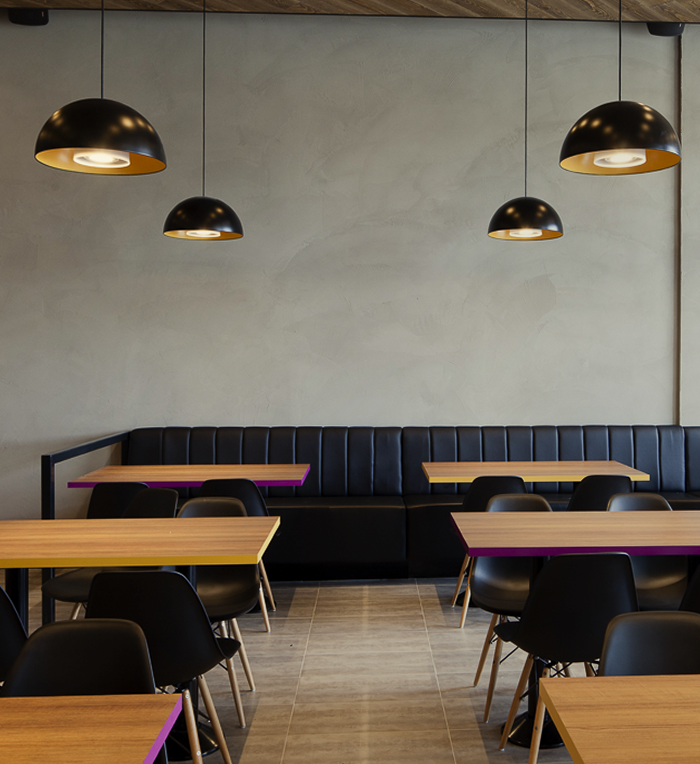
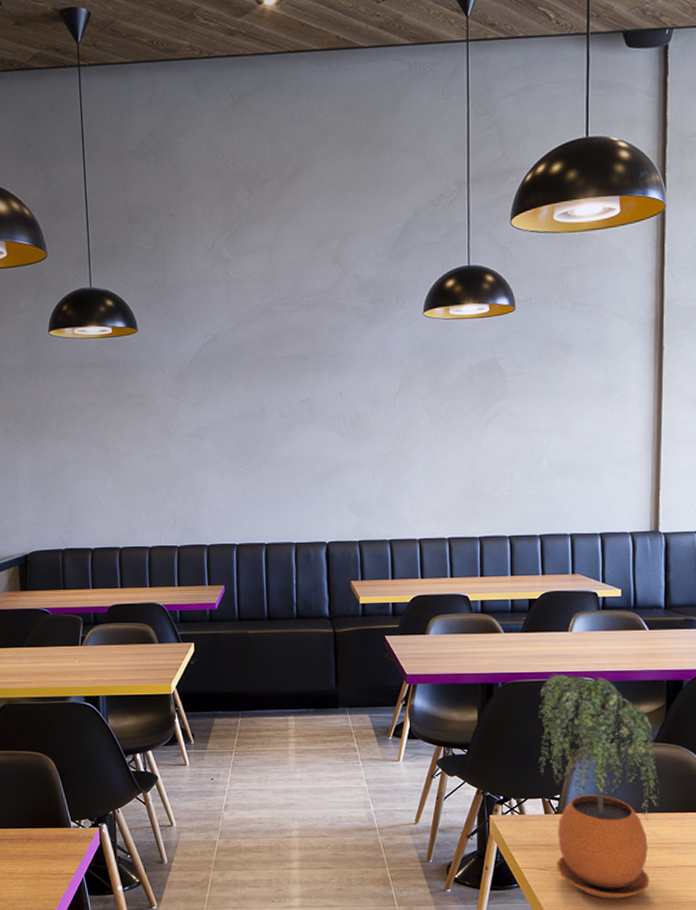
potted plant: none [581,548,684,756] -> present [538,673,660,899]

